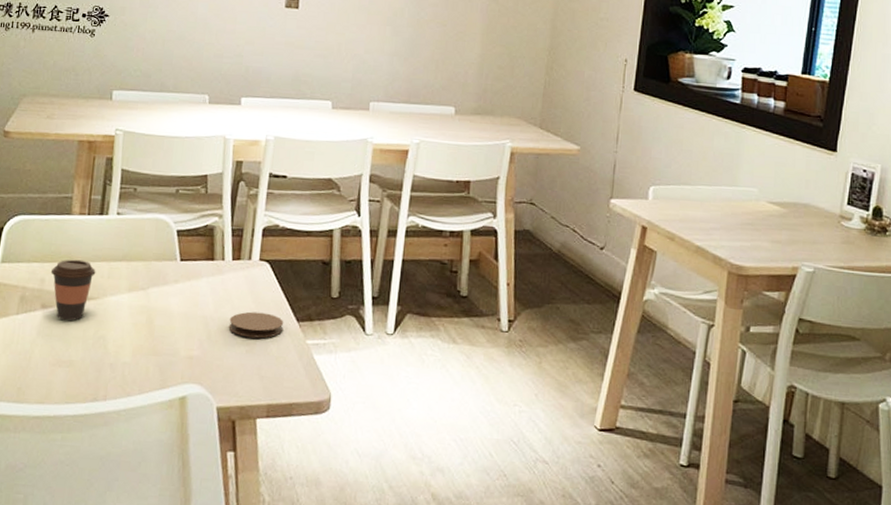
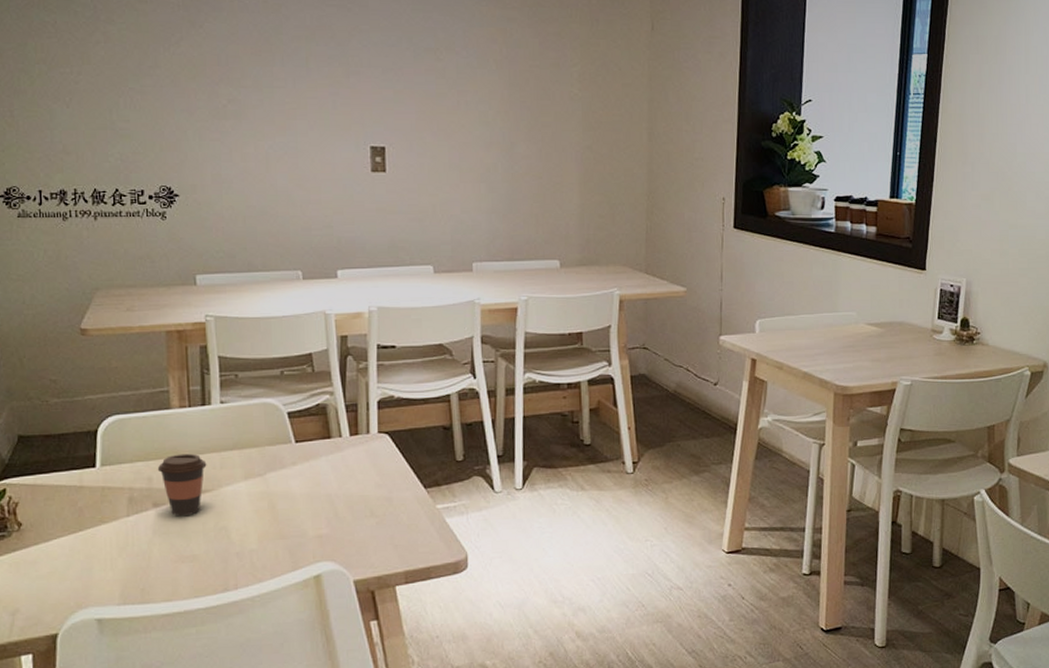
coaster: present [228,311,284,339] -> none [355,483,412,510]

